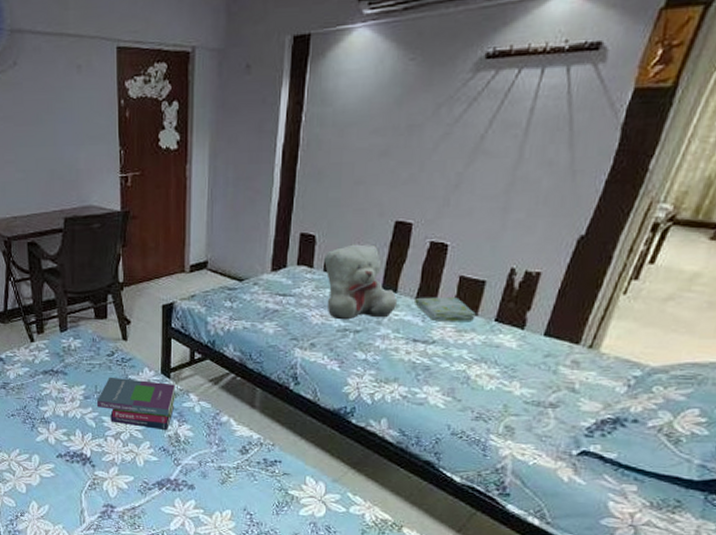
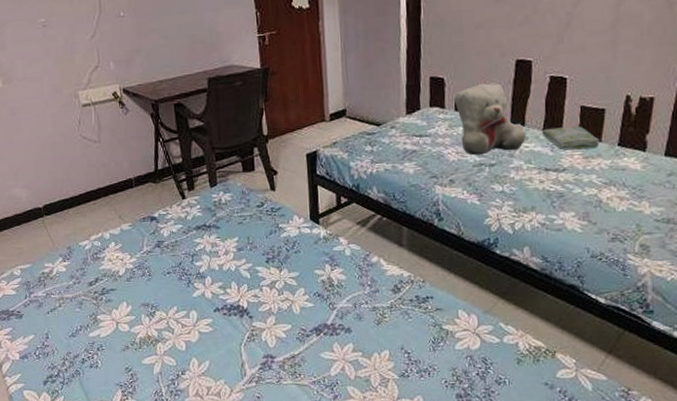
books: present [96,376,175,430] -> none [249,227,326,275]

